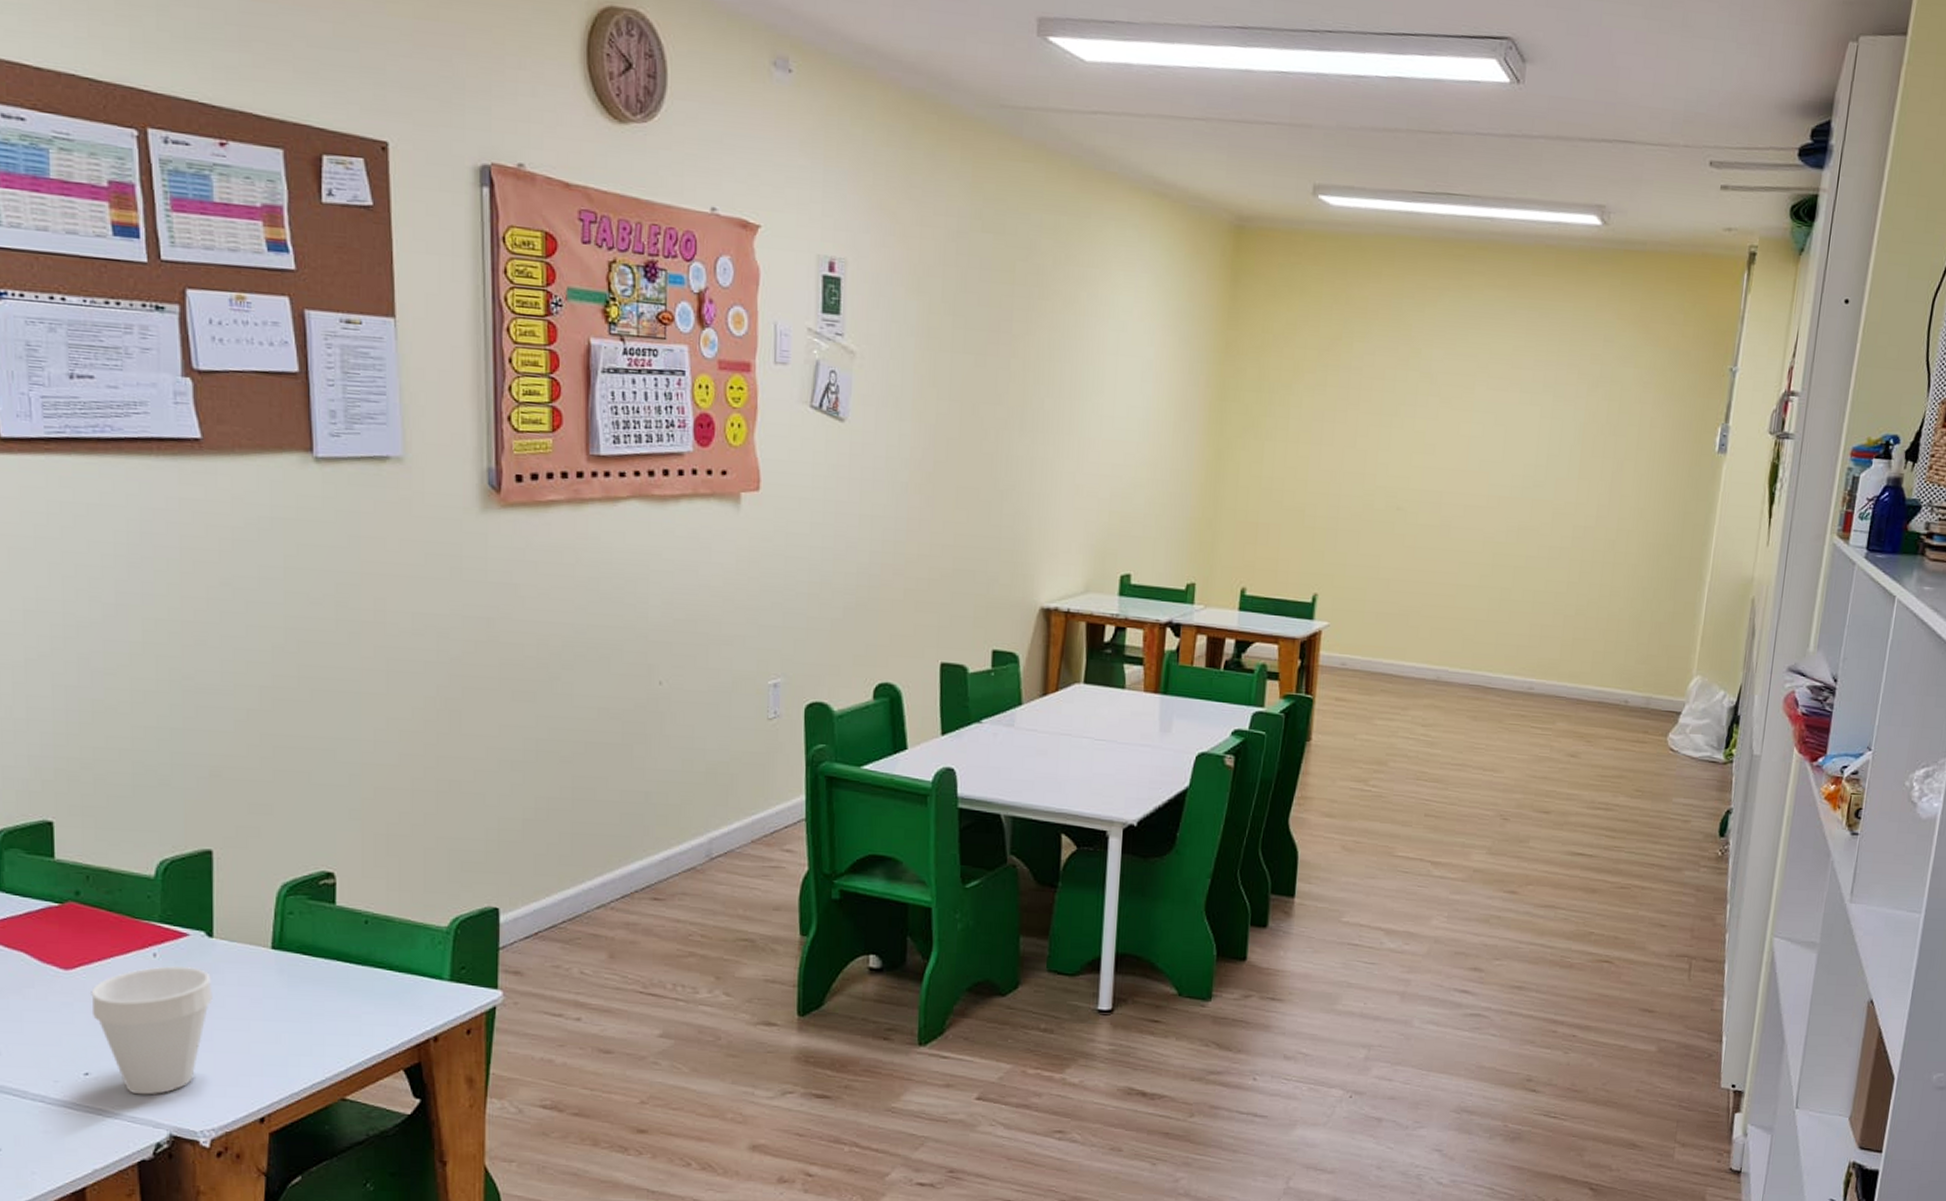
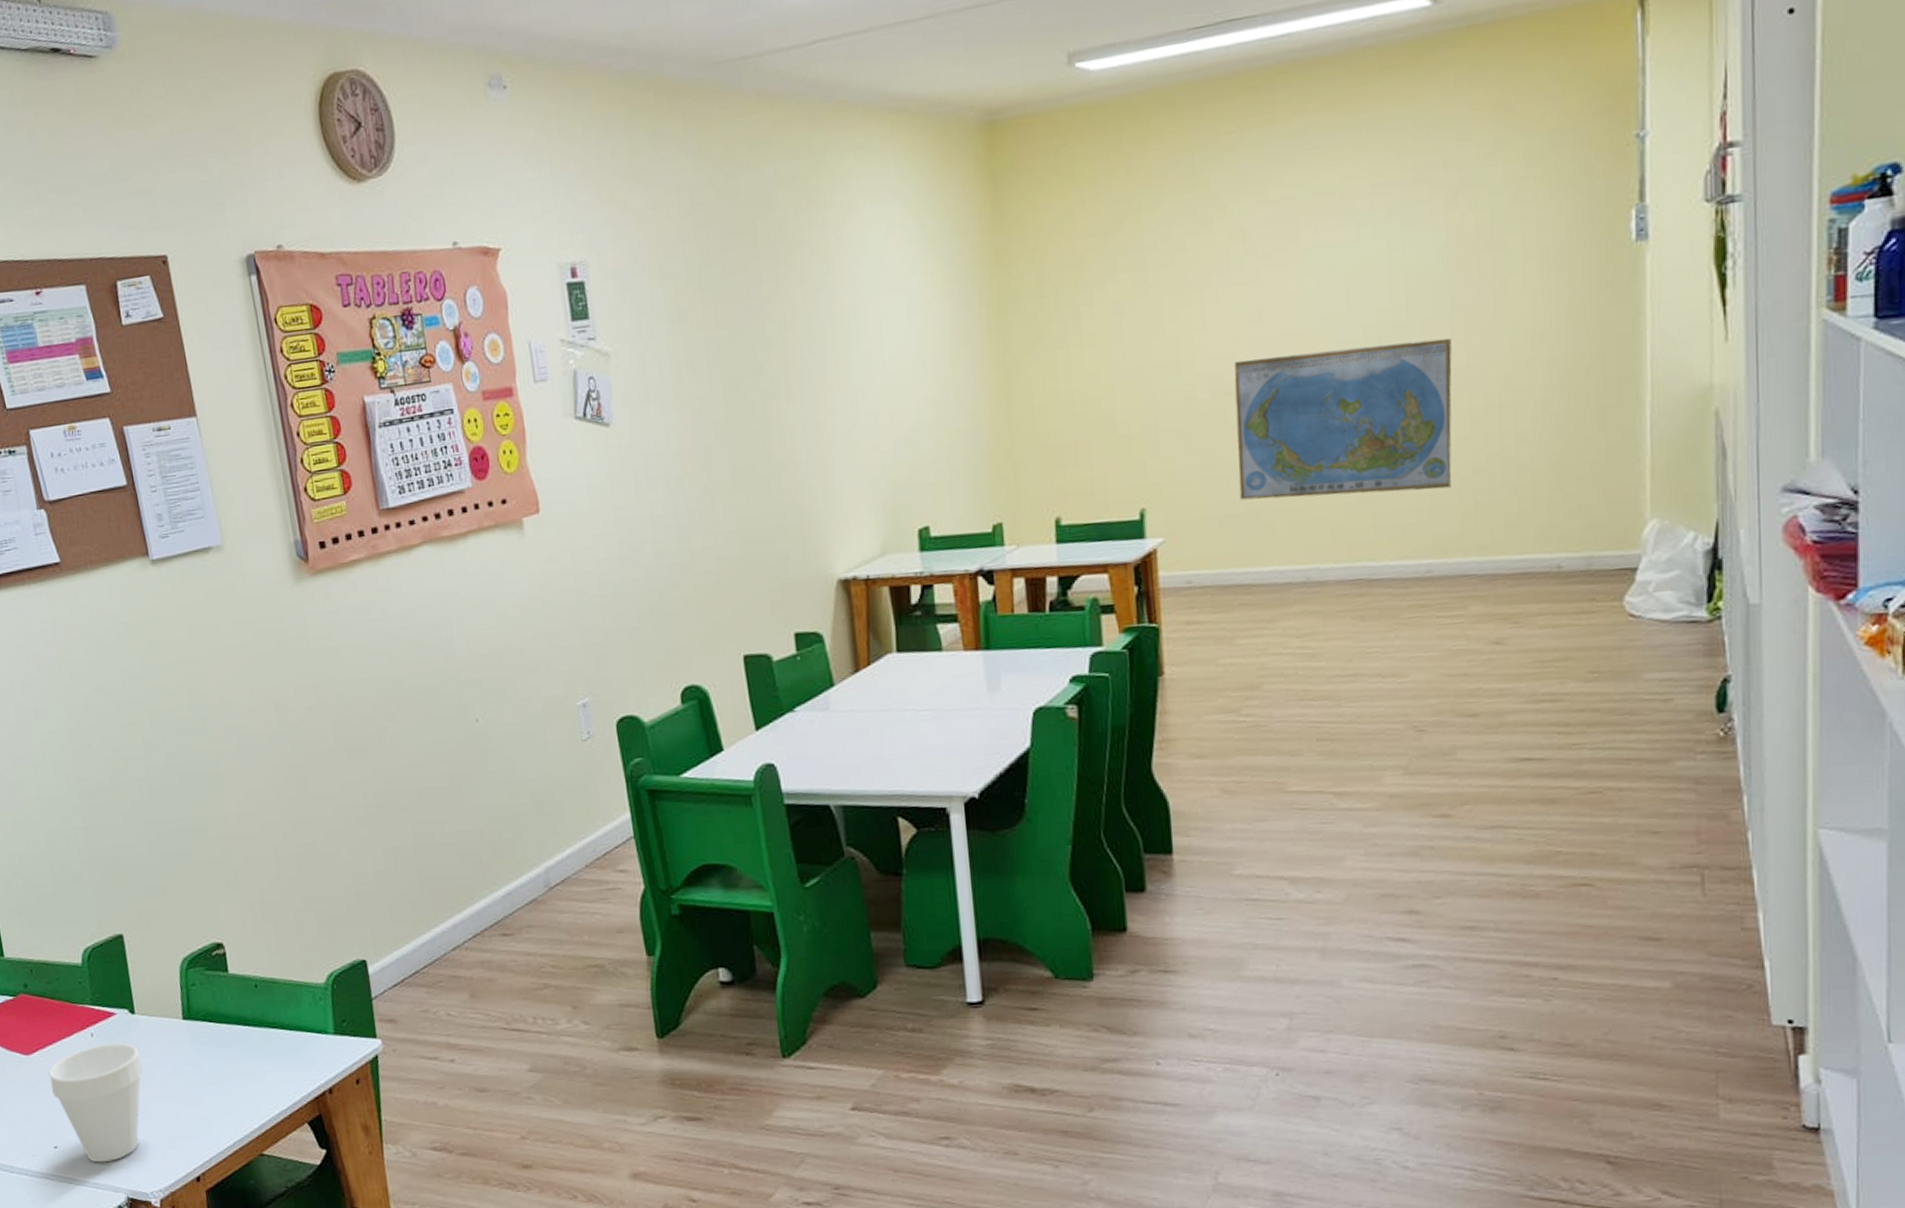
world map: none [1395,482,1576,622] -> present [1234,337,1452,500]

